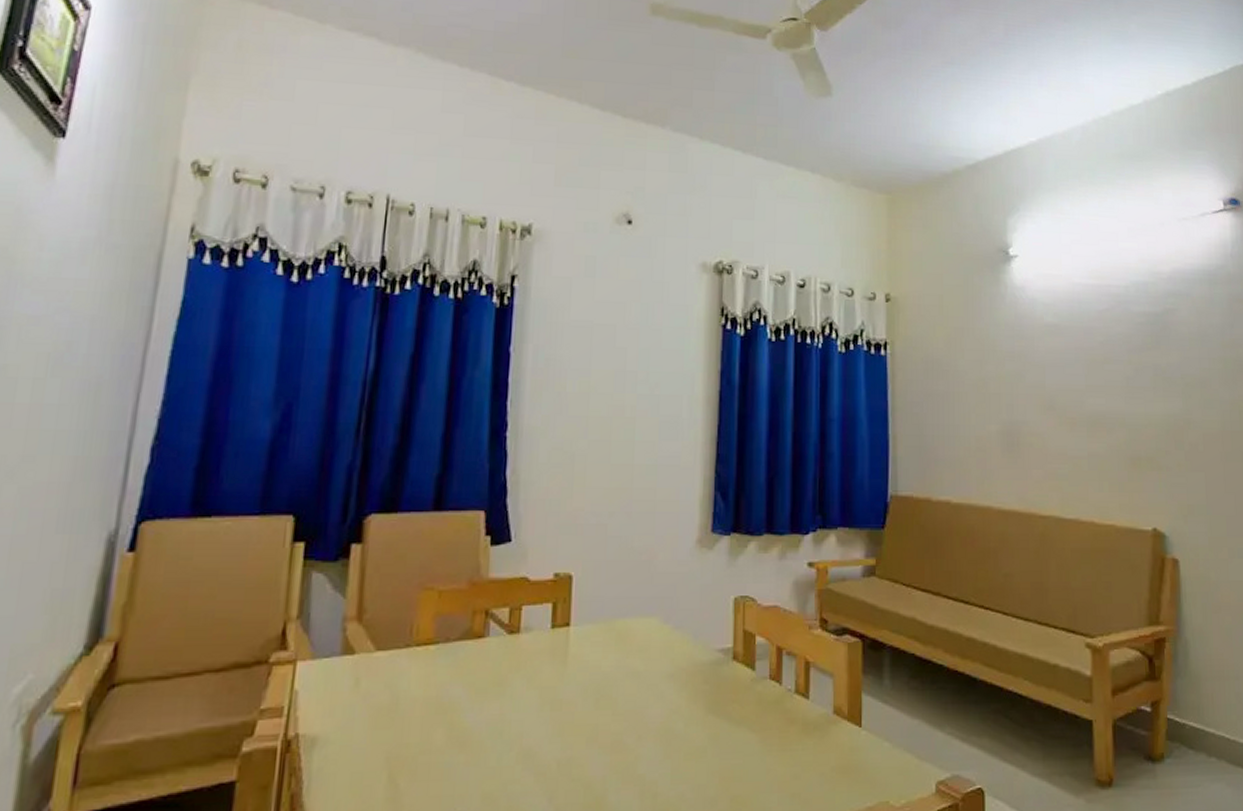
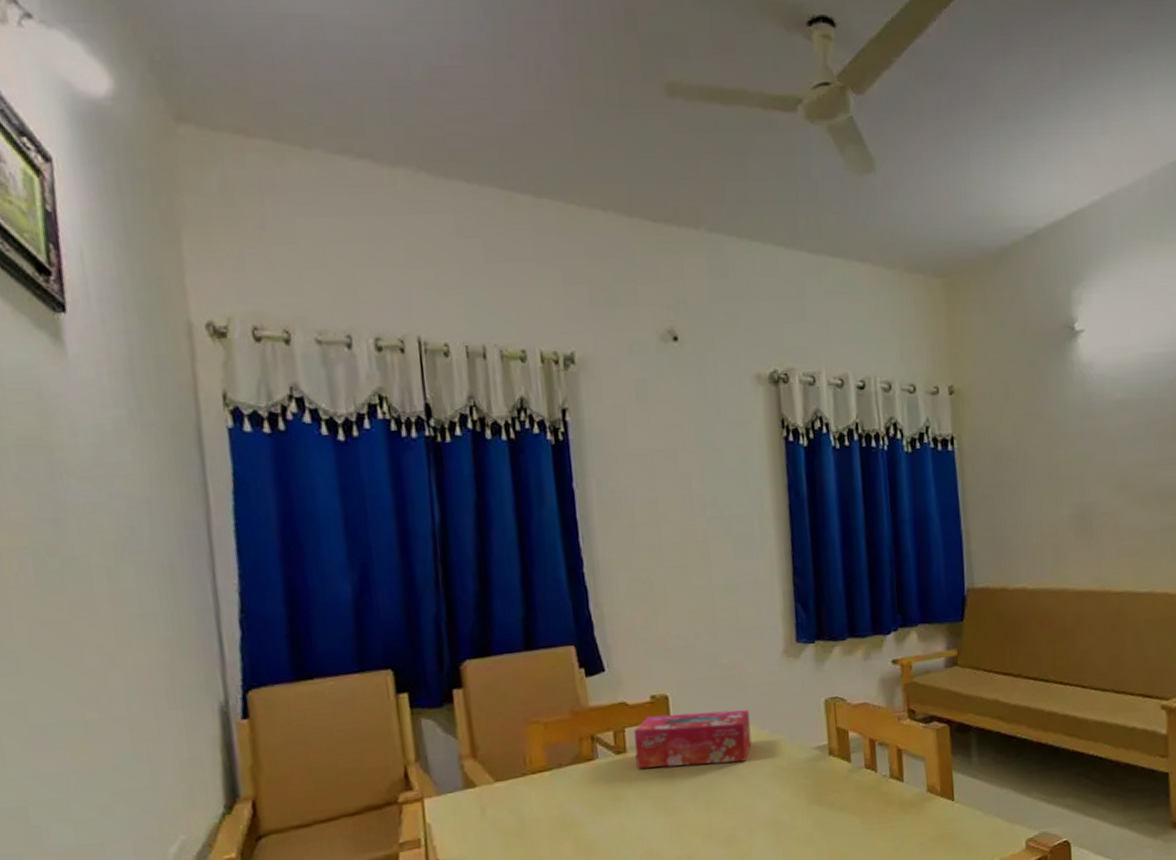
tissue box: none [528,596,654,657] -> present [633,709,752,769]

